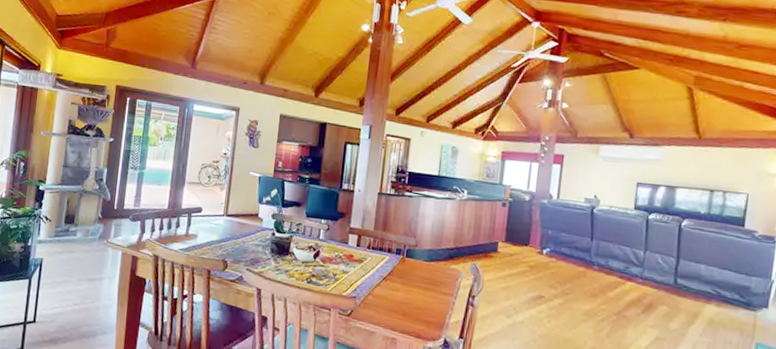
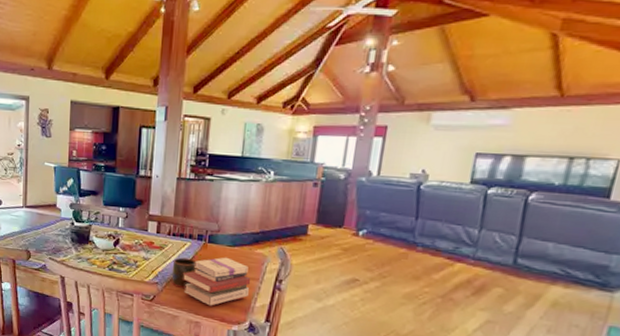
mug: none [369,271,395,303] -> present [171,257,197,288]
books: none [381,271,446,322] -> present [183,257,251,306]

